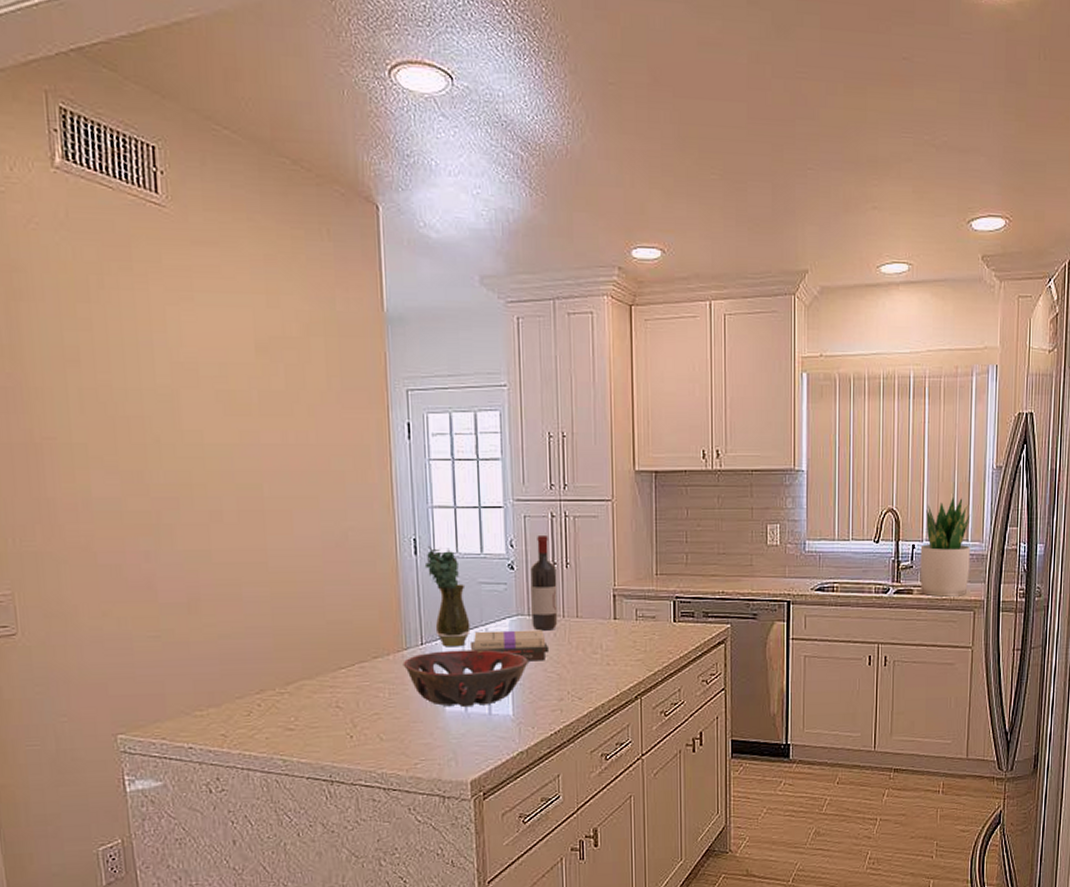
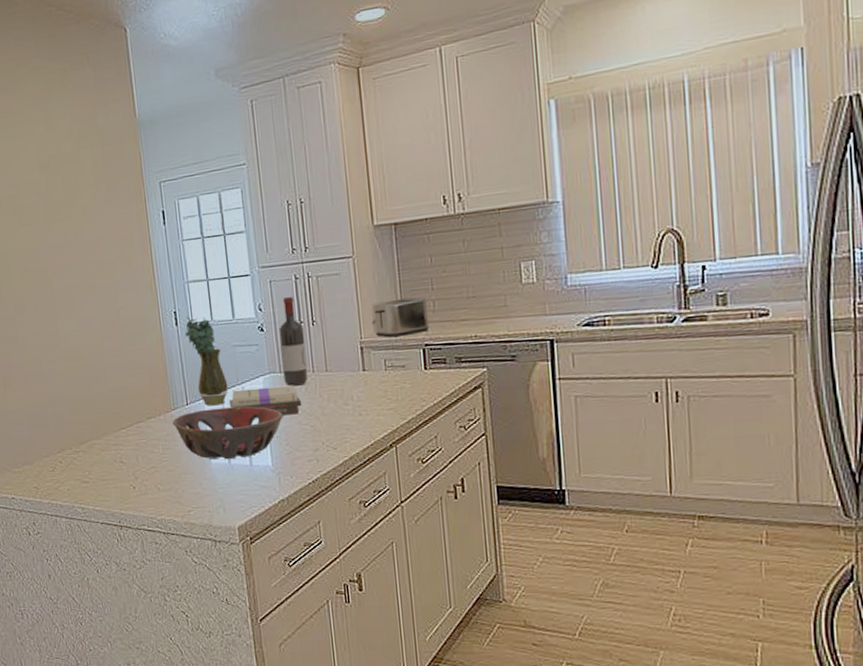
toaster: none [627,548,681,588] -> present [373,297,430,338]
planter: present [920,498,971,597] -> none [713,206,784,322]

